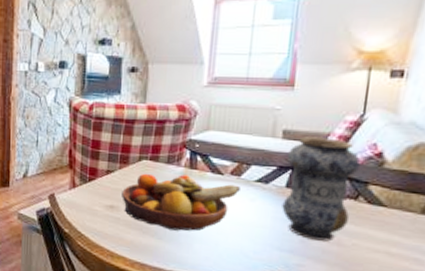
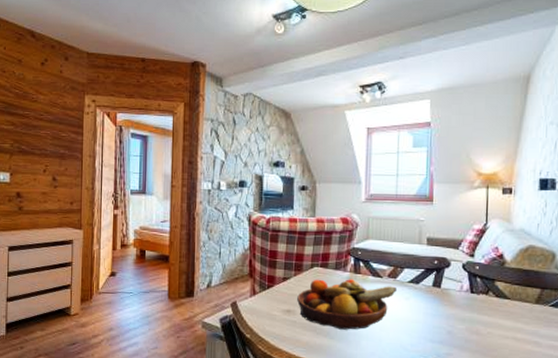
vase: present [282,136,360,241] -> none [431,243,487,332]

